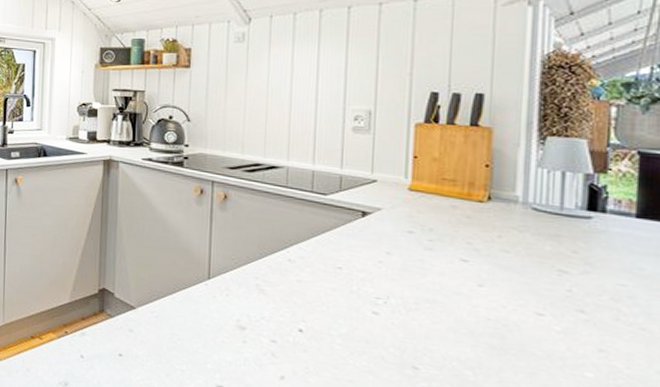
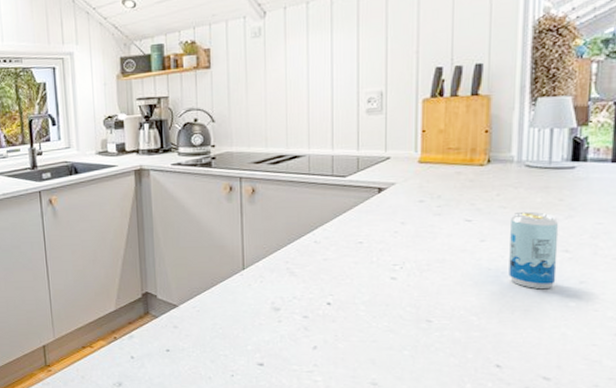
beverage can: none [511,258,573,352] -> present [509,211,559,290]

